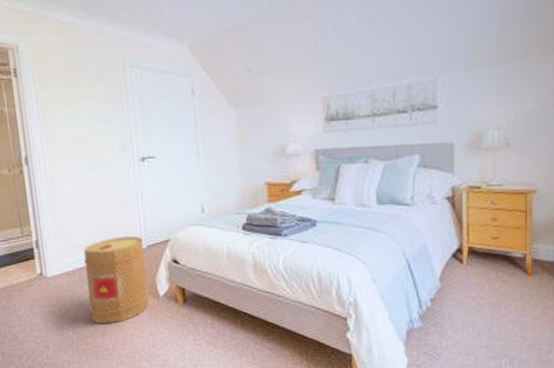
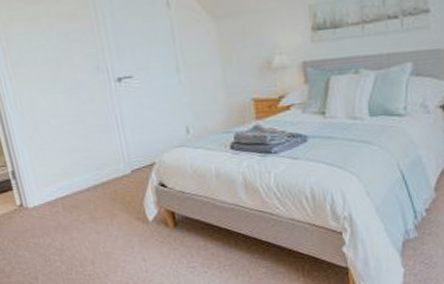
basket: present [83,236,149,324] -> none [64,161,138,253]

